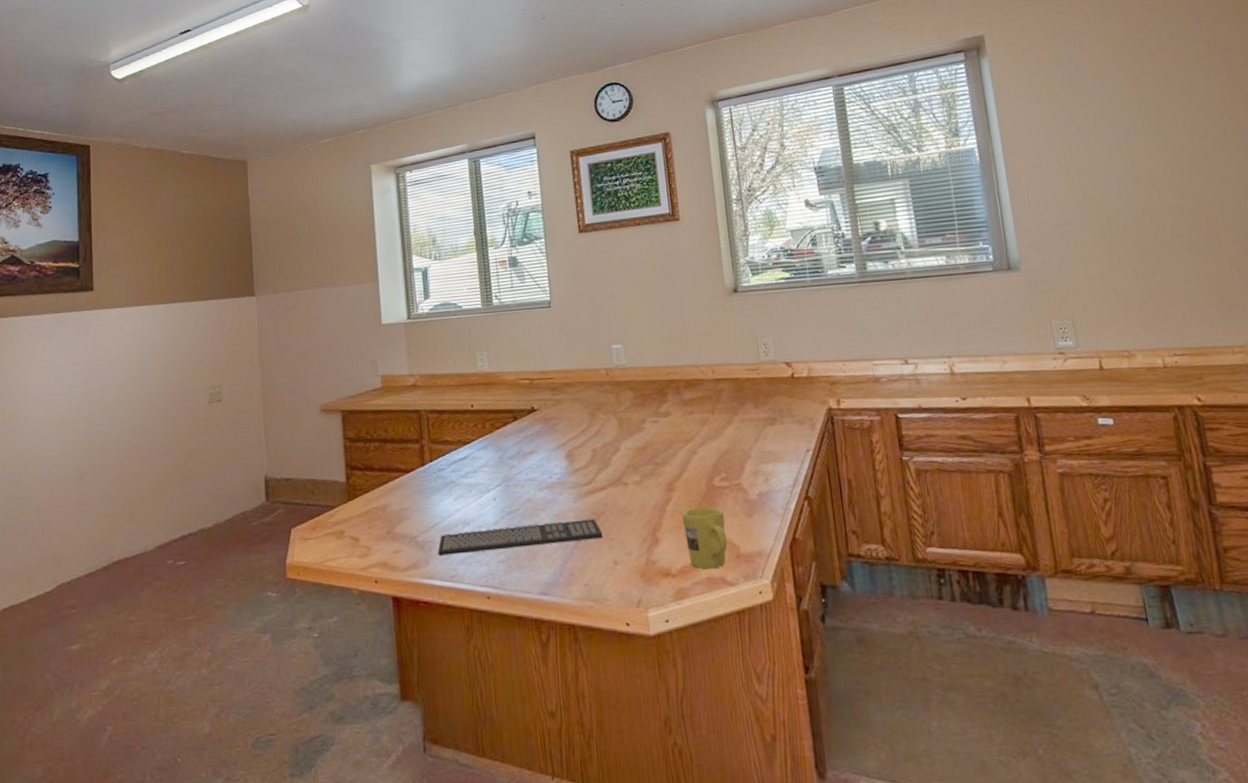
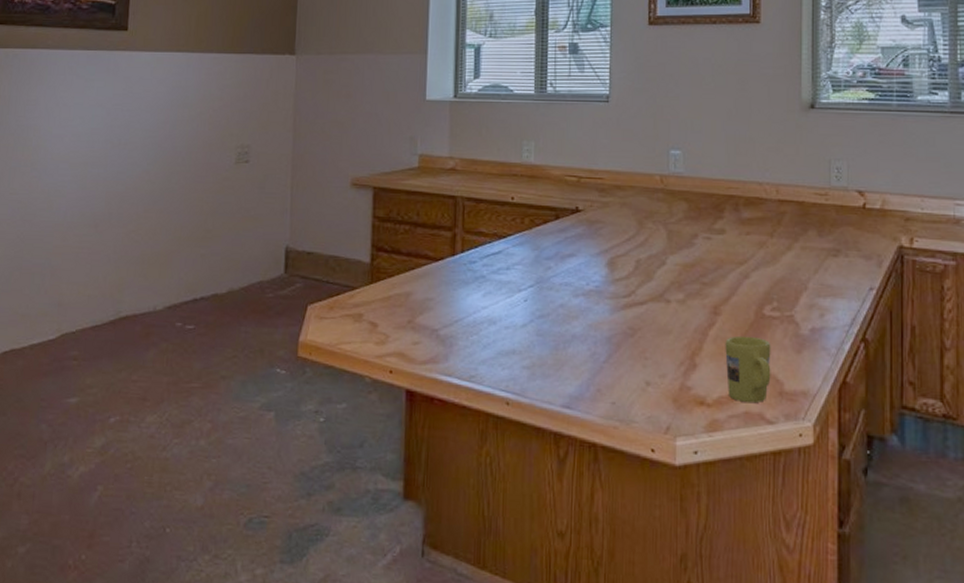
keyboard: present [438,519,603,556] -> none [459,330,637,356]

